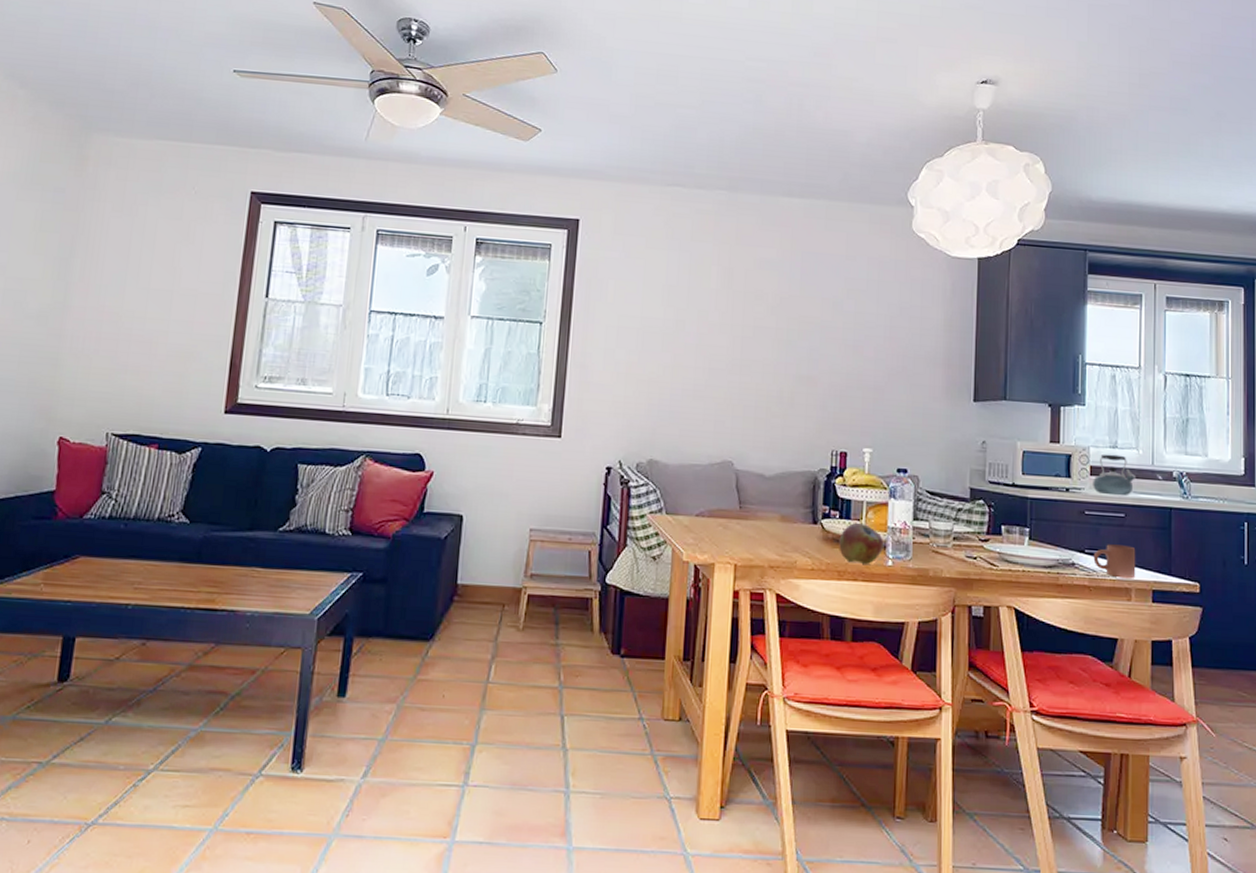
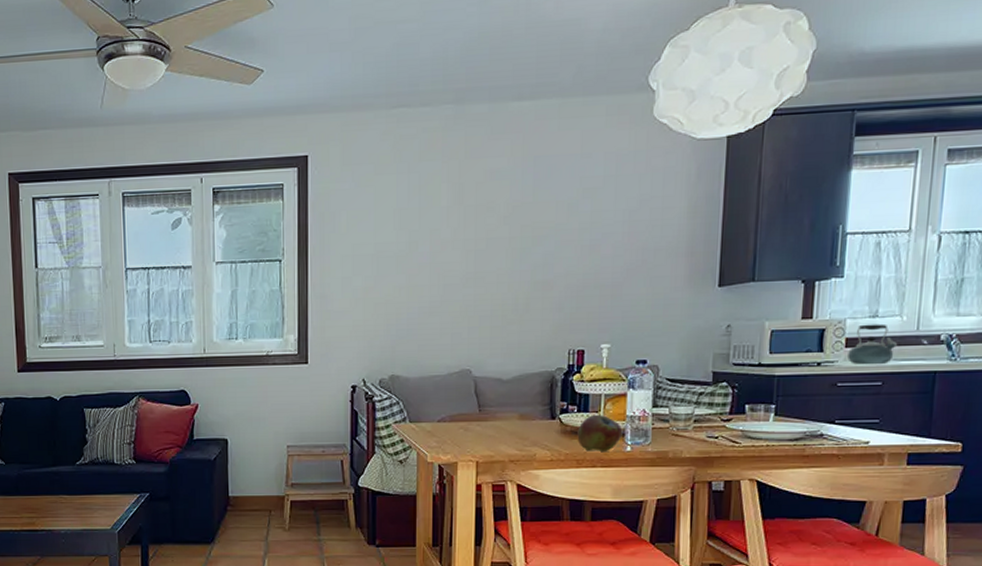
mug: present [1093,544,1136,579] -> none [844,413,892,445]

